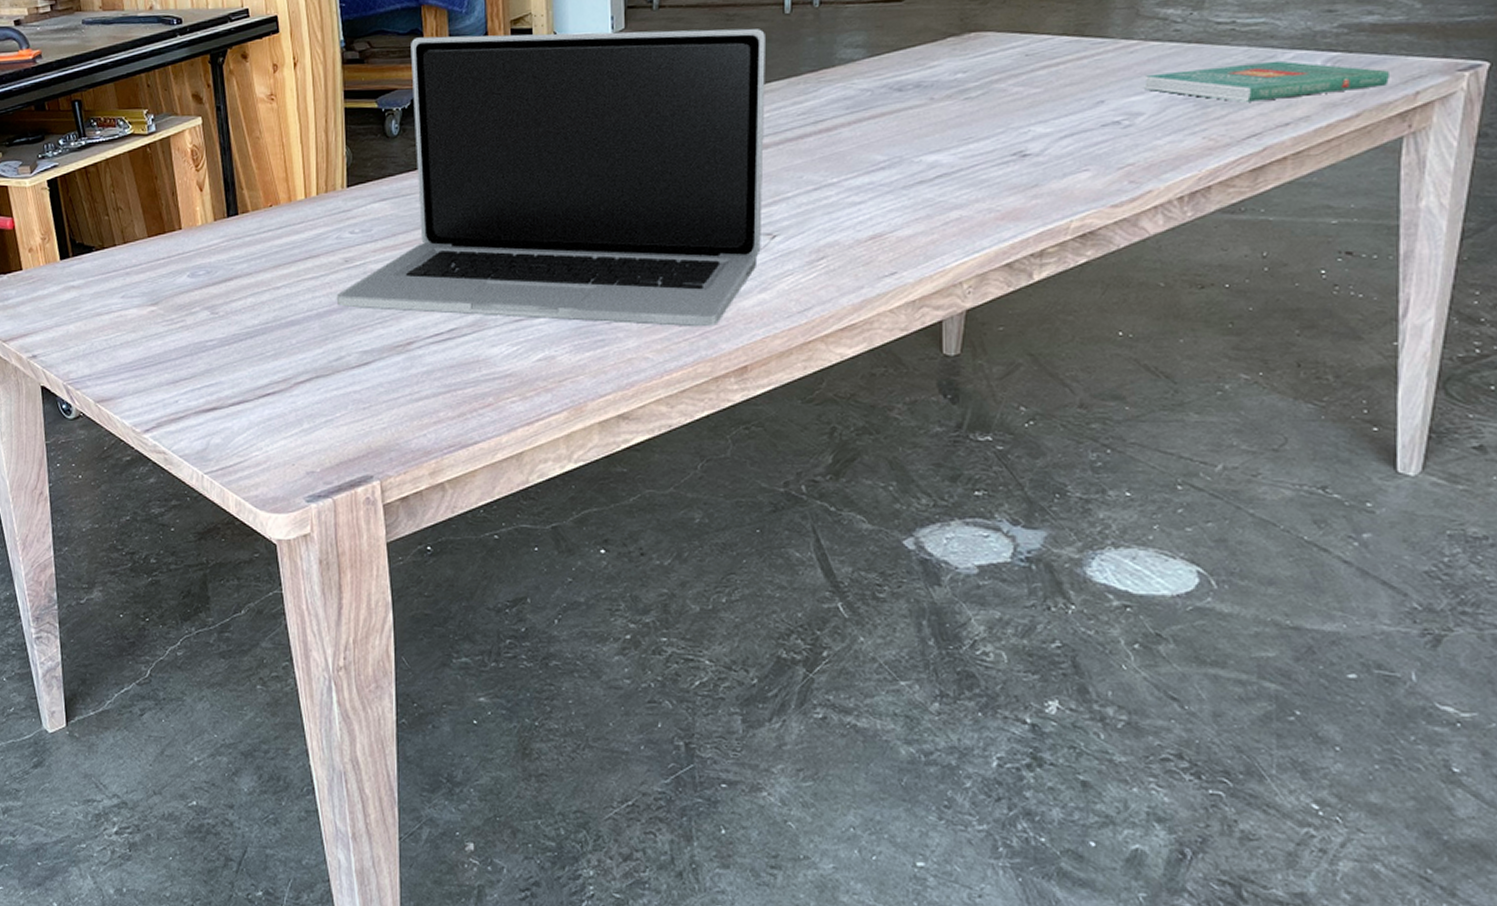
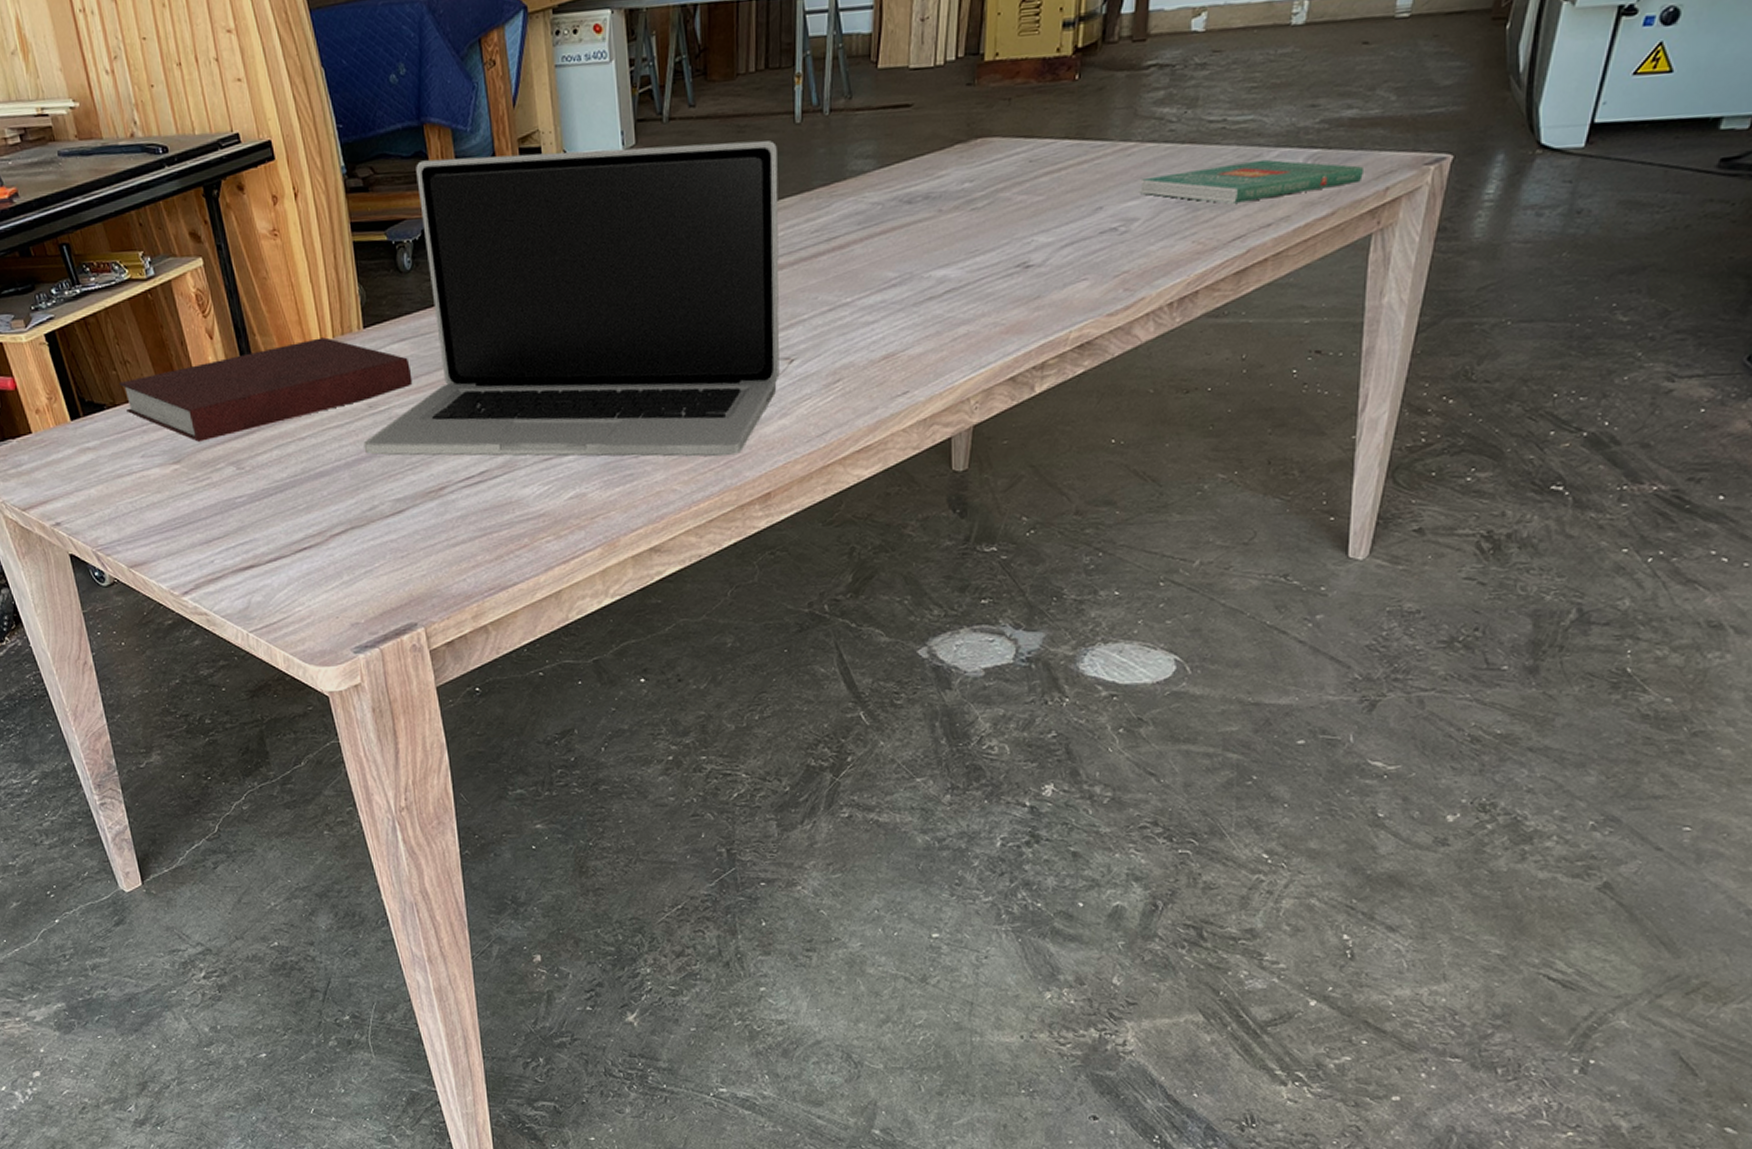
notebook: none [109,194,390,286] -> present [118,337,413,442]

